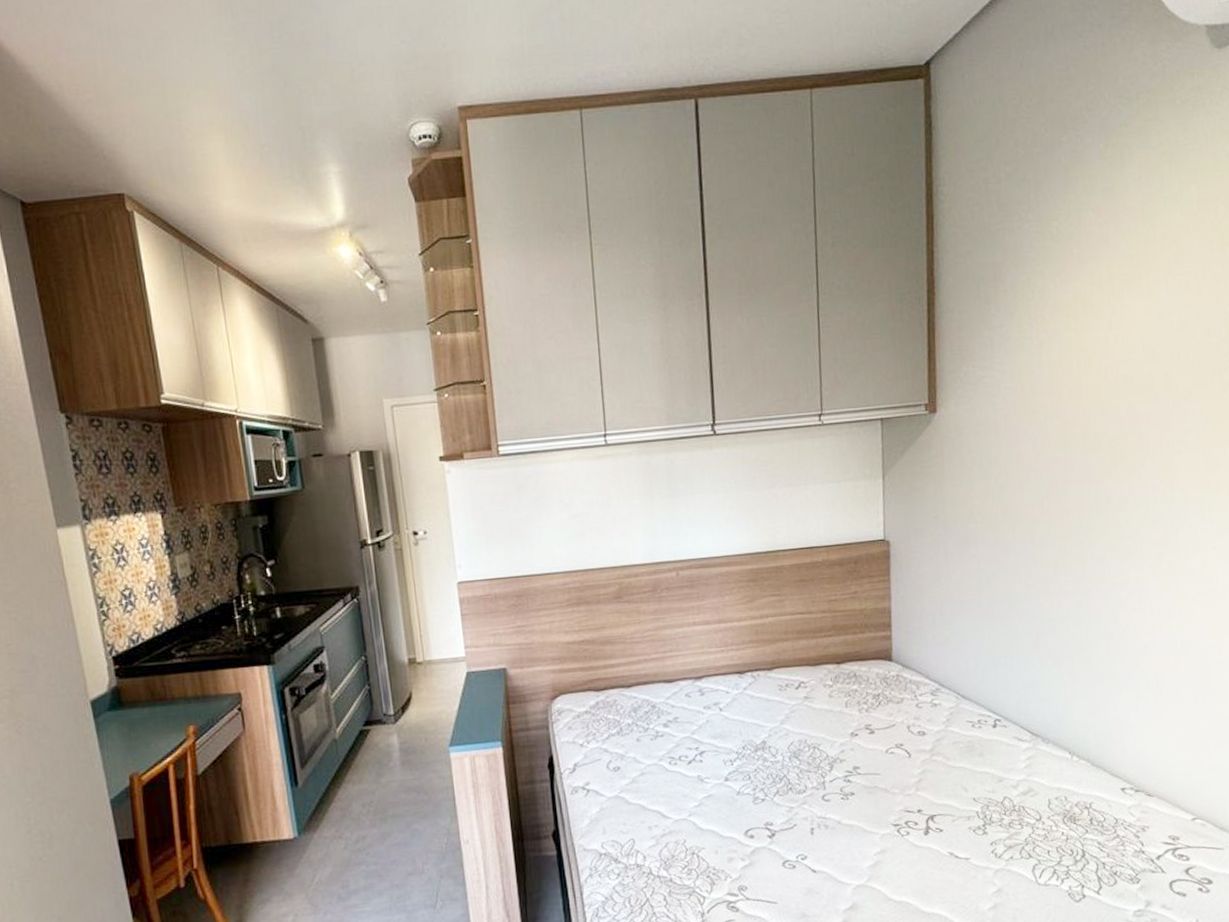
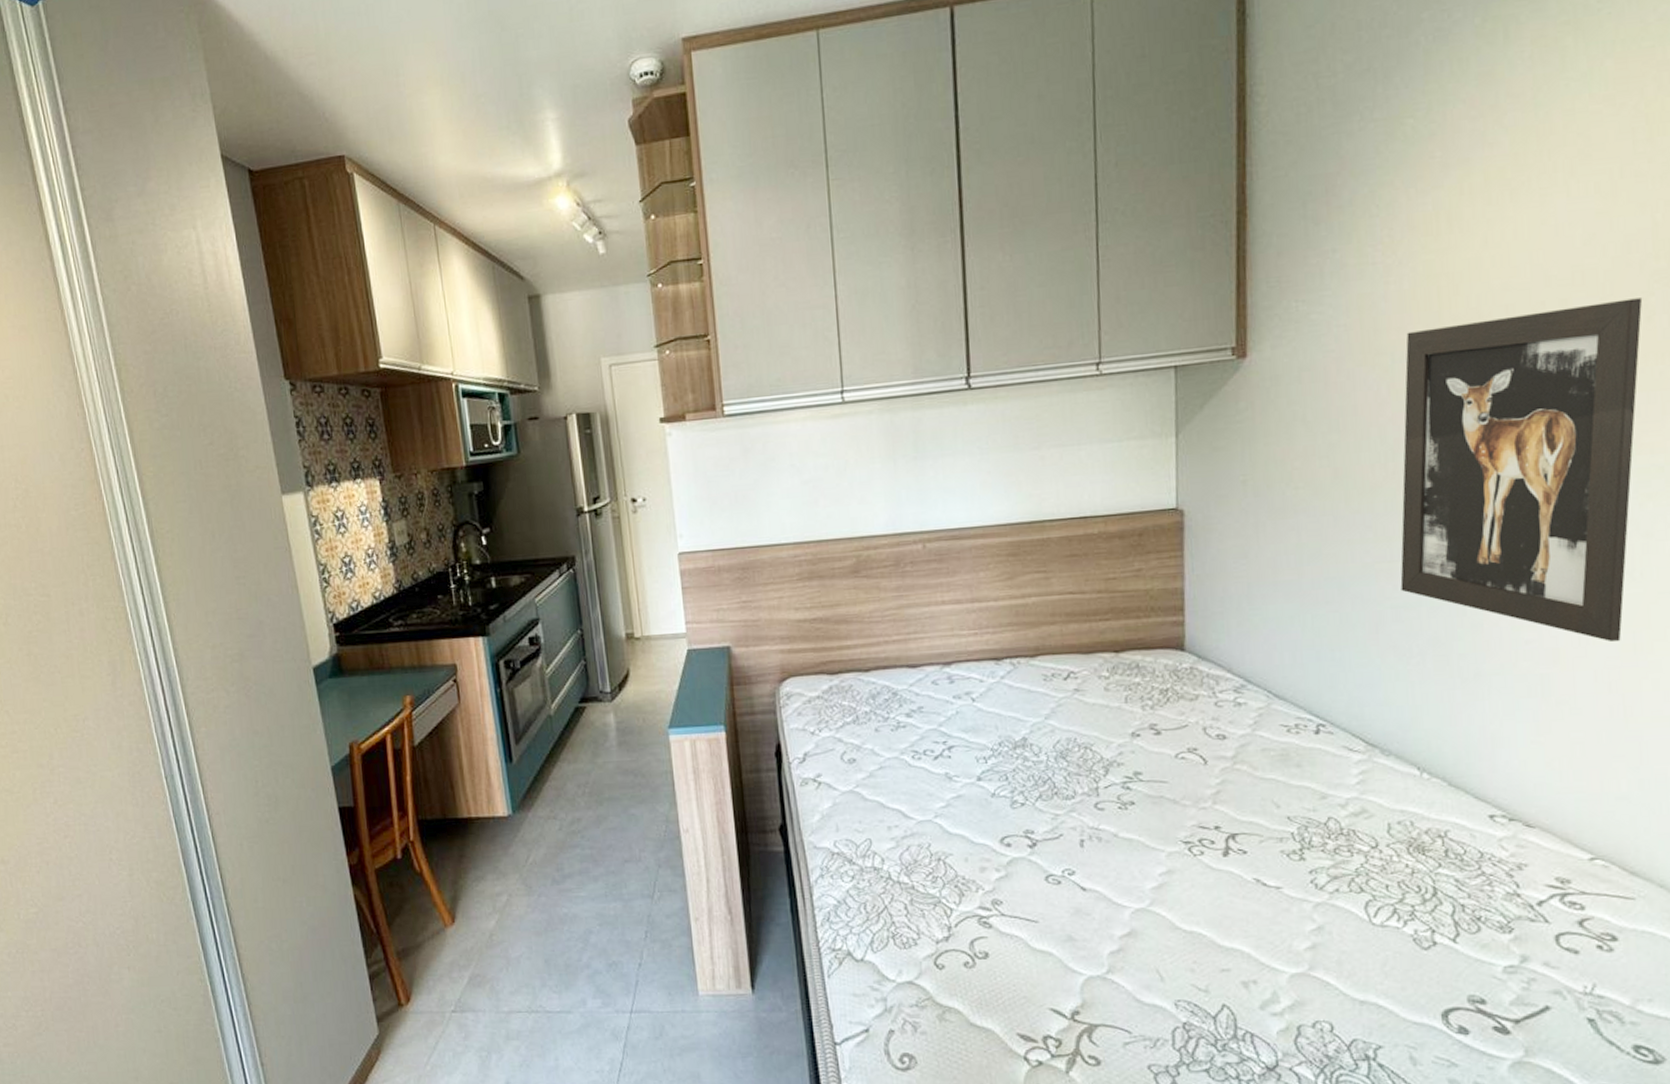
wall art: none [1054,373,1220,645] -> present [1400,298,1643,642]

